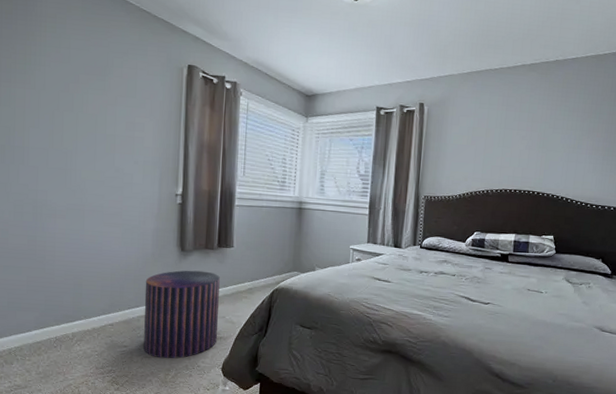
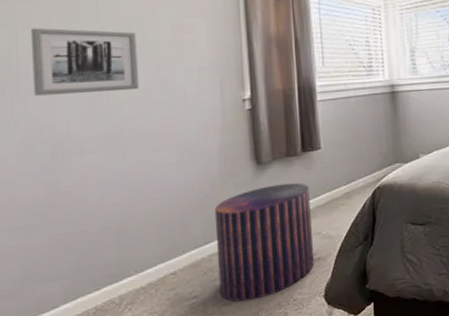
wall art: none [24,111,99,173] -> present [30,28,140,96]

